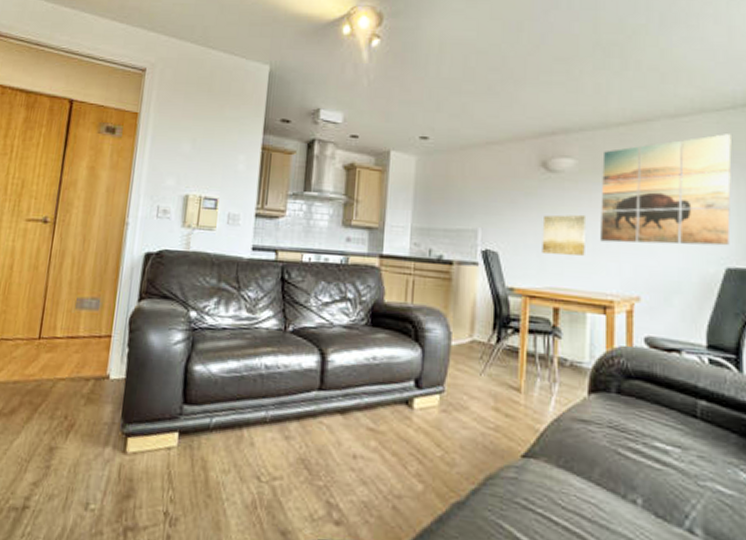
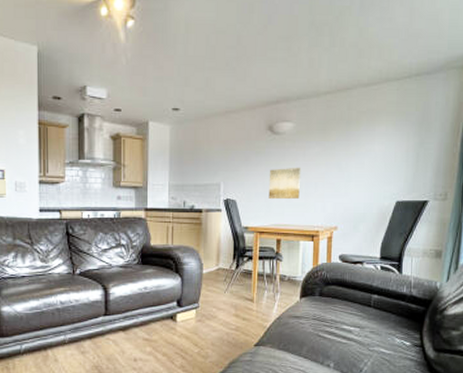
wall art: present [601,134,732,246] -> none [311,98,406,187]

